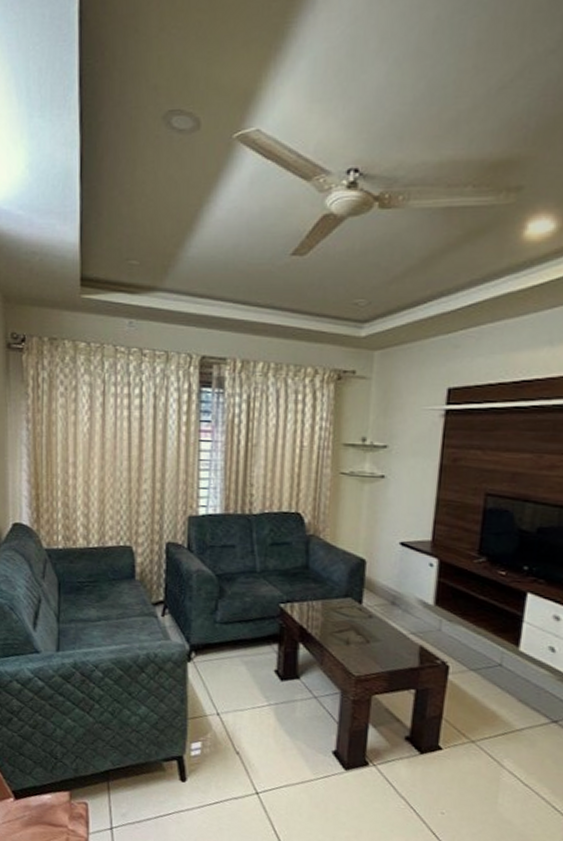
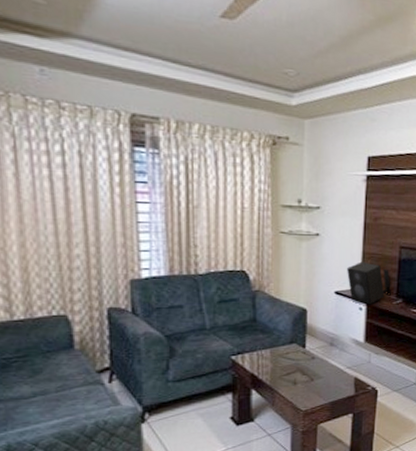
speaker: none [416,509,473,561] -> present [347,261,392,305]

